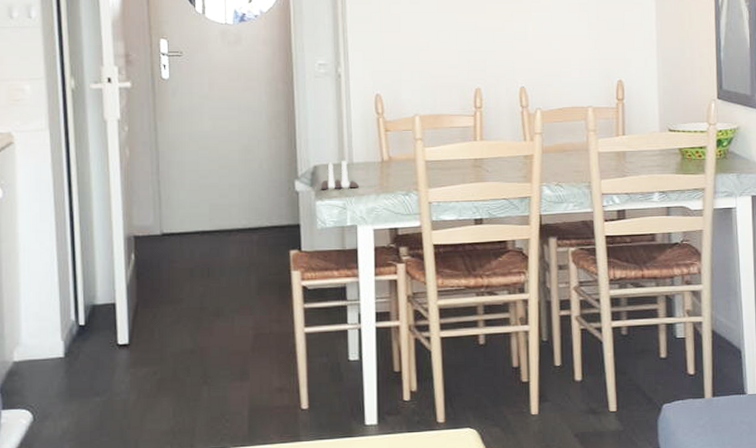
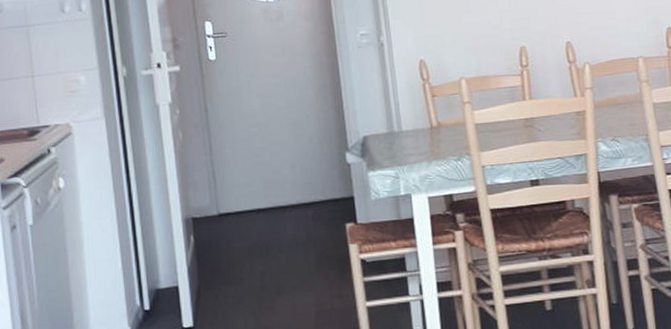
salt and pepper shaker set: present [320,161,359,190] -> none [371,129,410,161]

